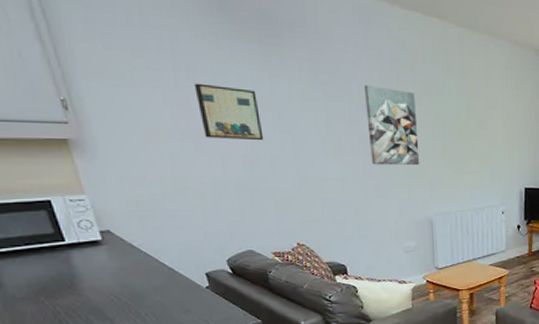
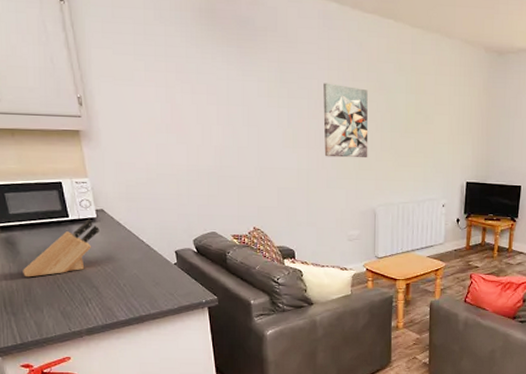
knife block: none [9,241,108,314] -> present [23,218,100,277]
wall art: present [194,83,264,141] -> none [181,82,233,134]

